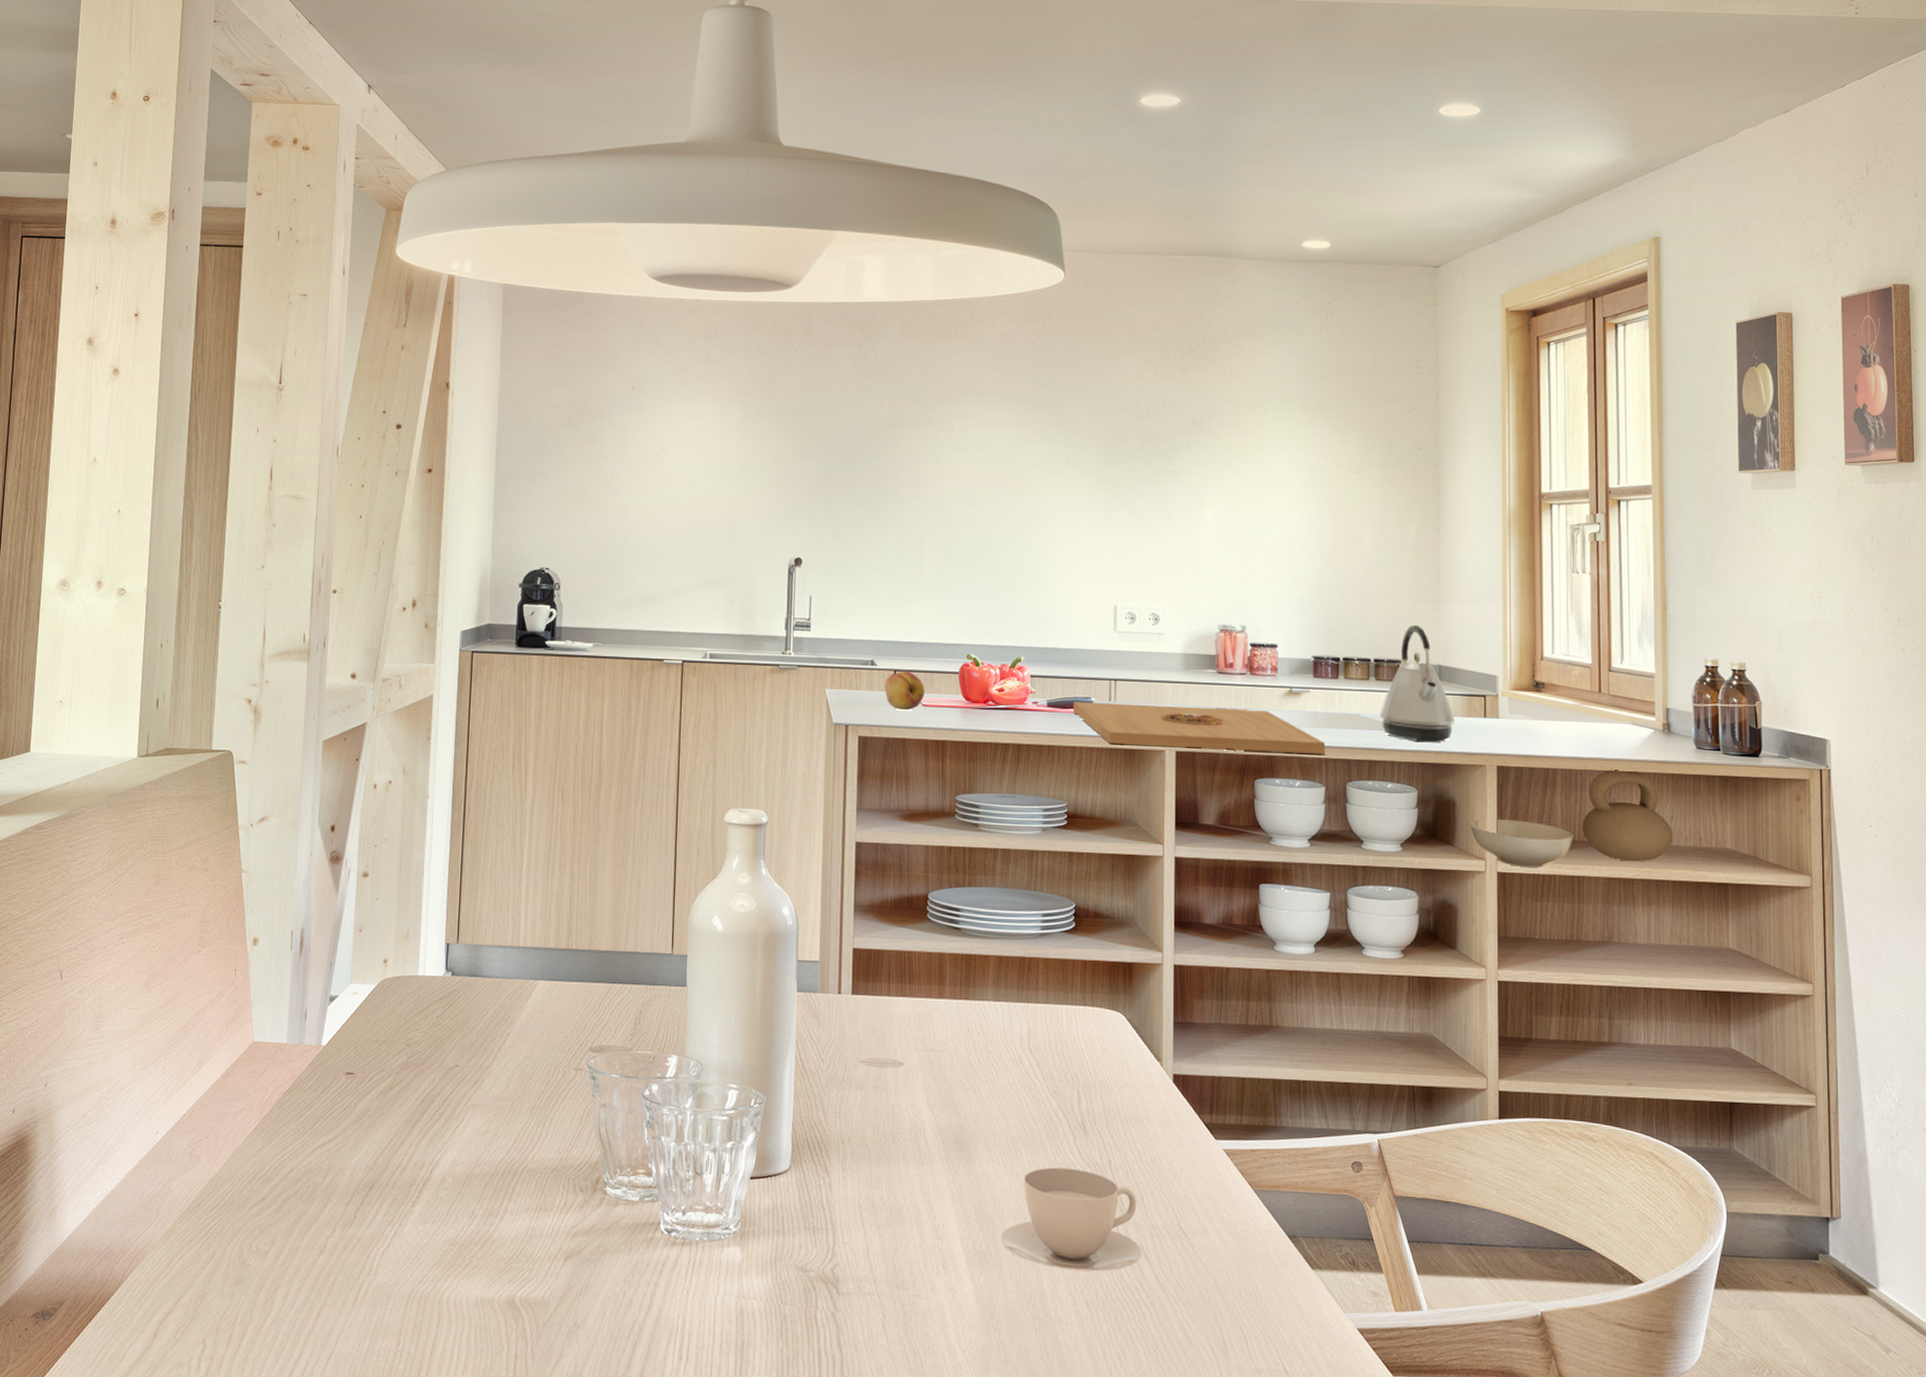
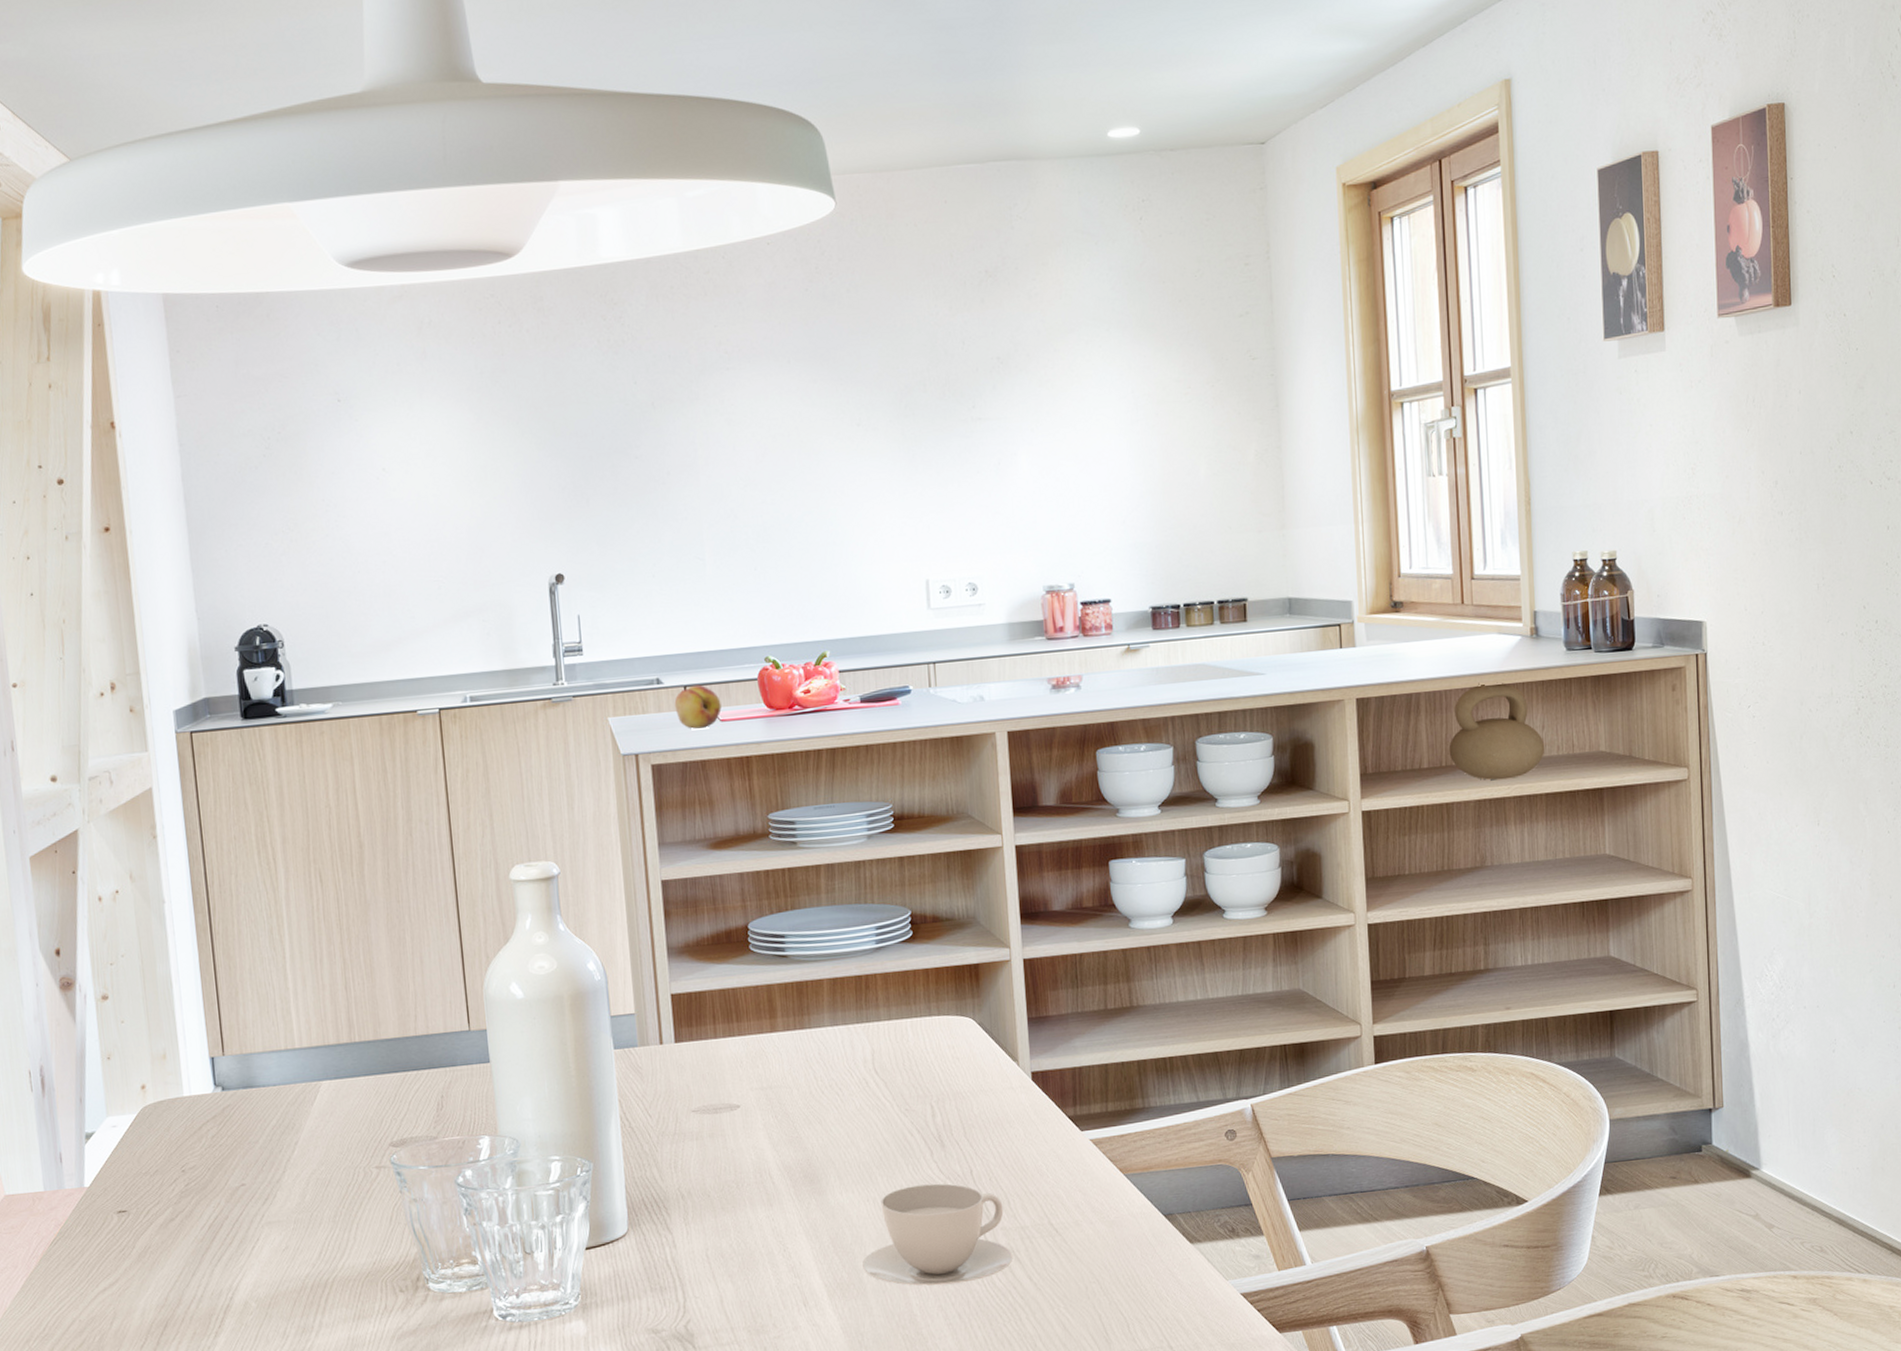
platter: present [1072,701,1326,754] -> none [888,674,1171,733]
kettle: present [1380,625,1455,743] -> none [1227,557,1309,685]
bowl: present [1469,819,1574,868] -> none [1330,752,1441,802]

